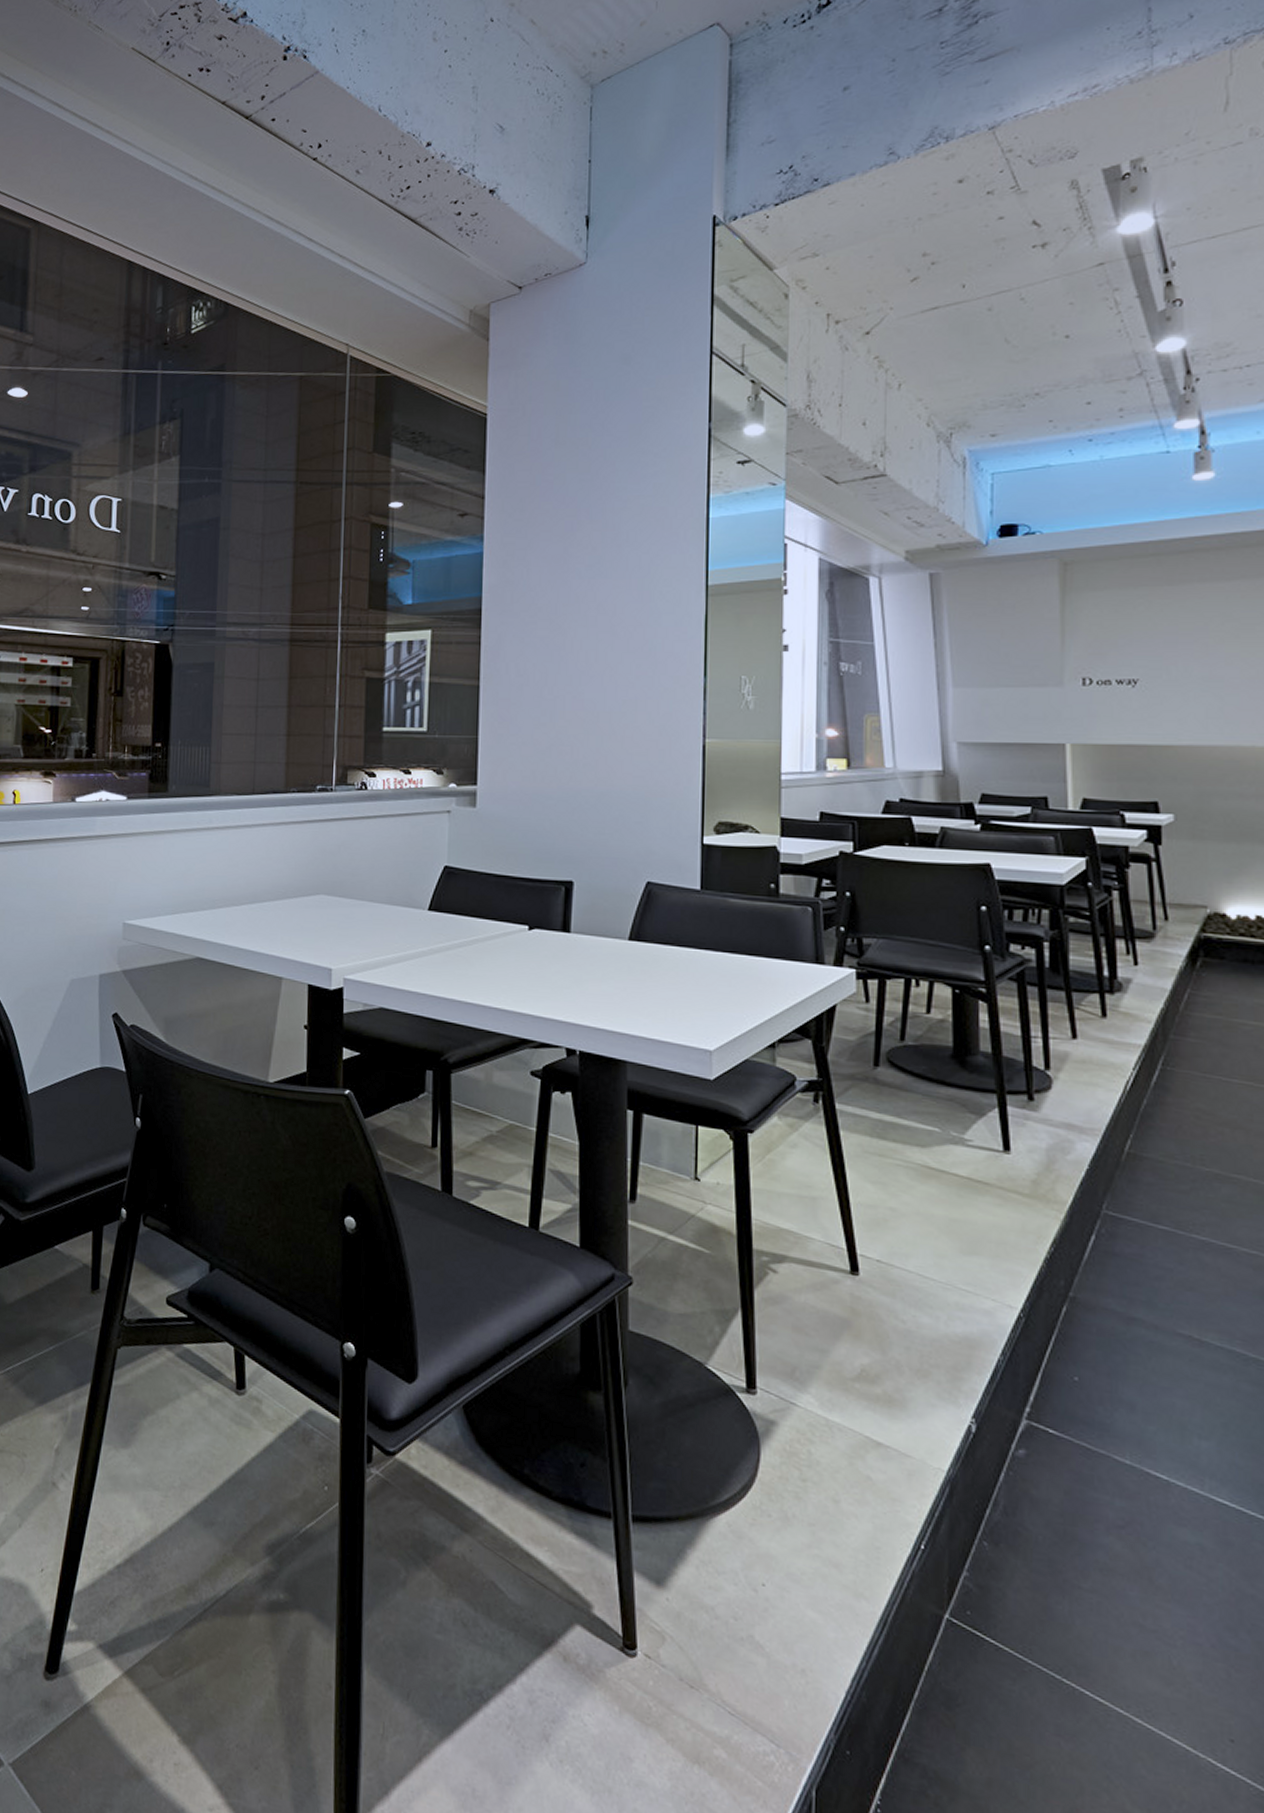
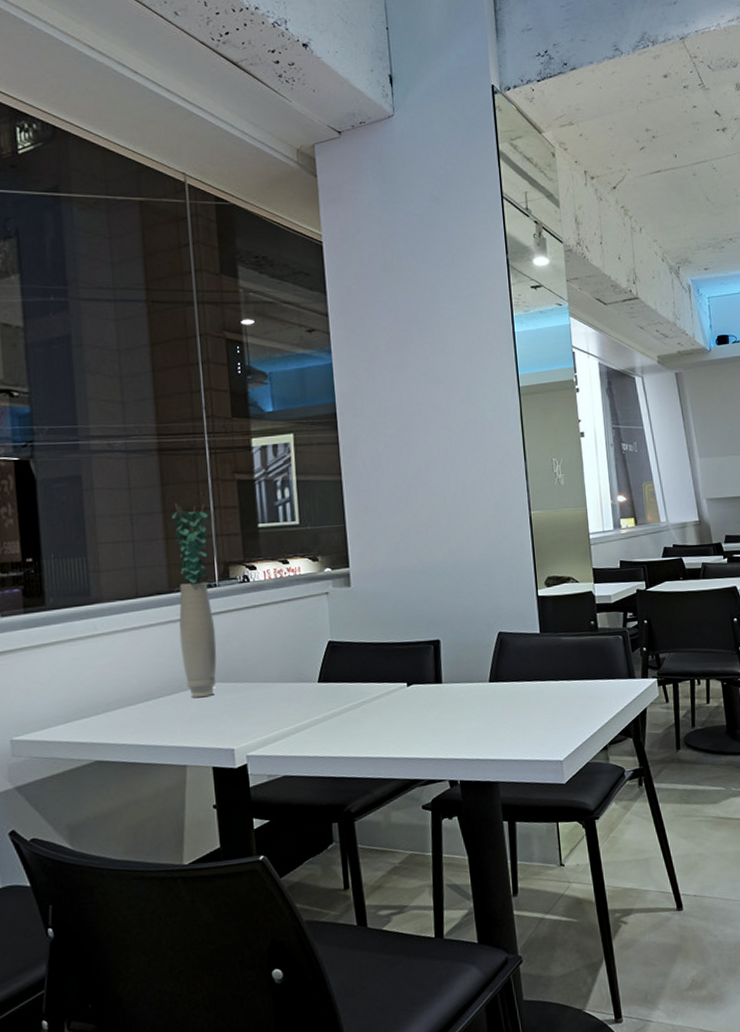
vase: none [289,697,333,909] -> present [172,502,217,698]

